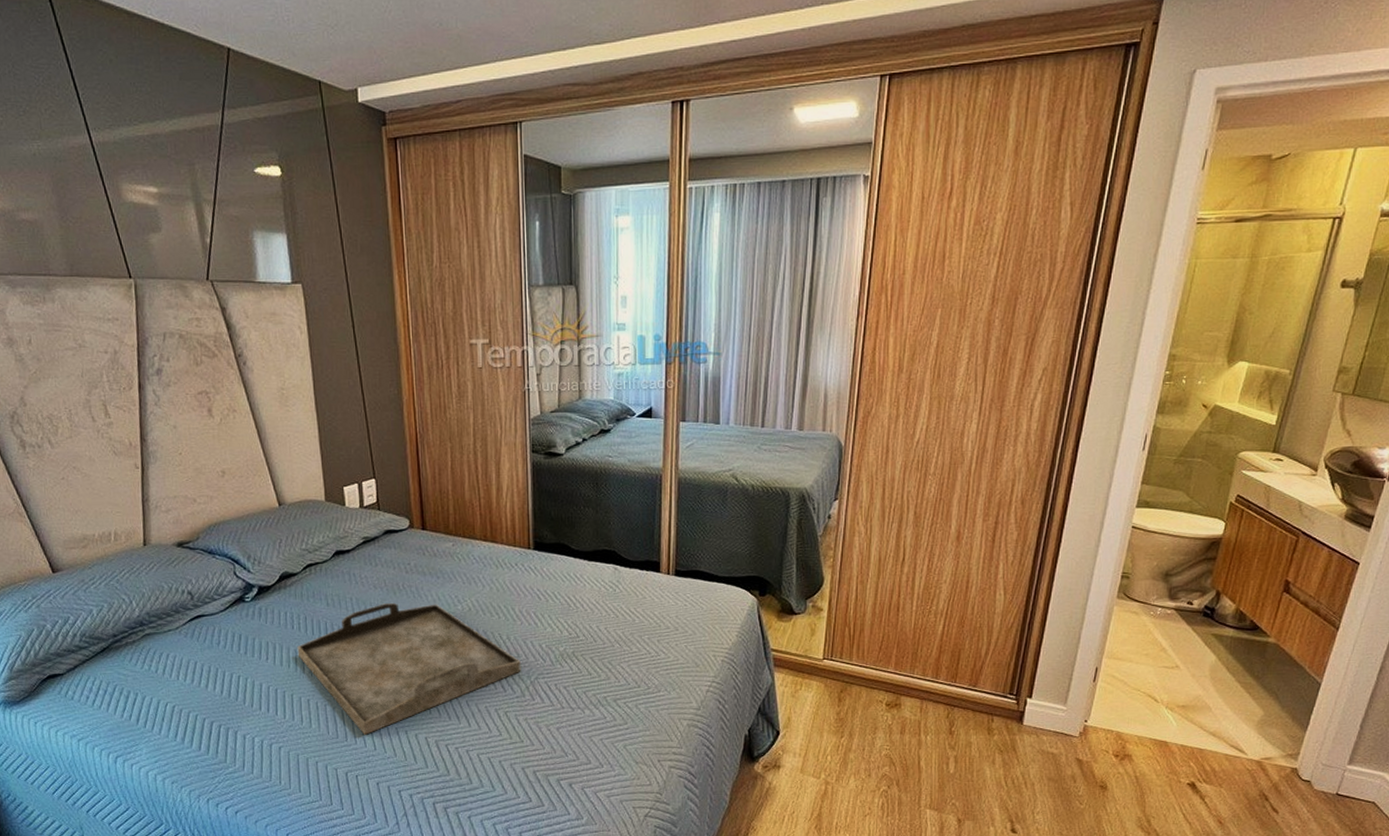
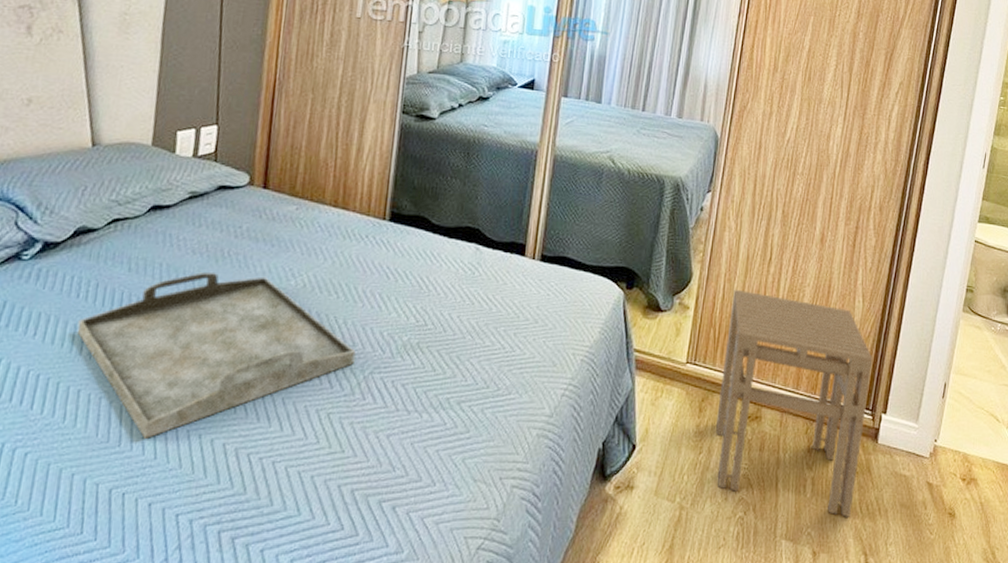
stool: none [856,590,1016,790] -> present [716,289,873,517]

